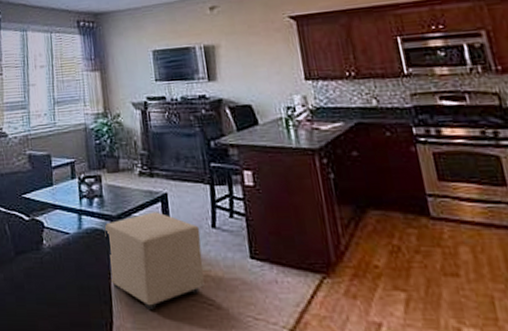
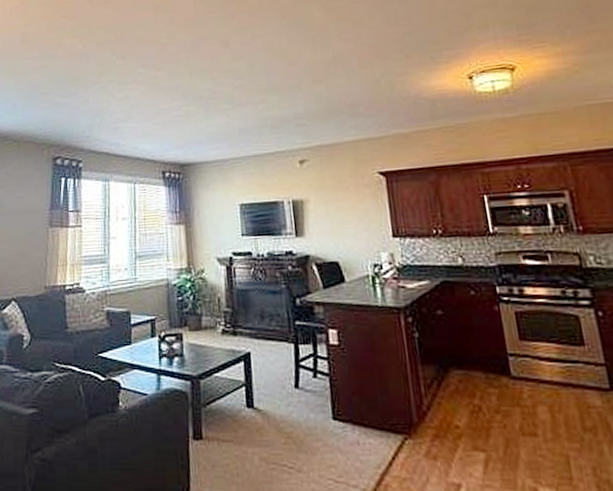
ottoman: present [104,212,205,309] -> none [184,372,286,473]

